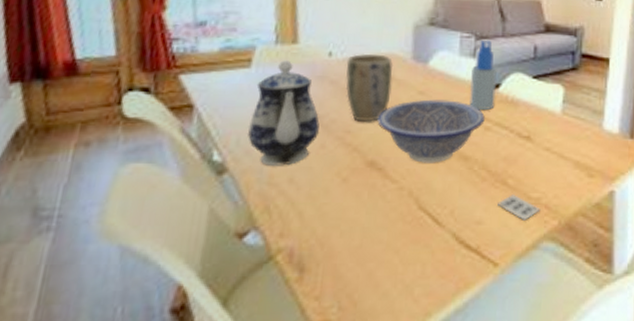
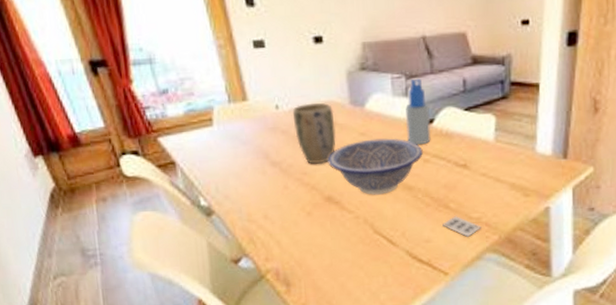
teapot: present [248,60,320,166] -> none [221,116,280,206]

